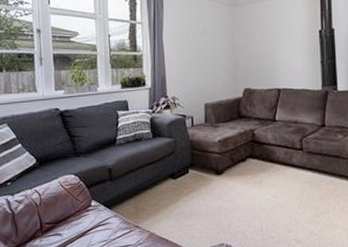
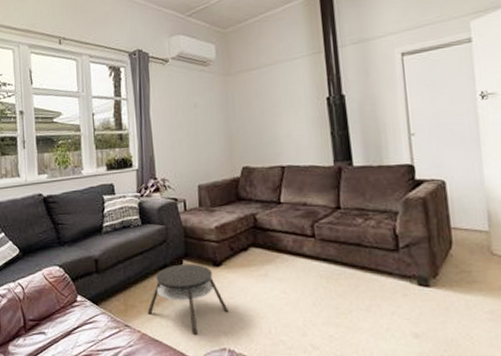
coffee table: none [156,172,227,233] -> present [147,264,229,334]

